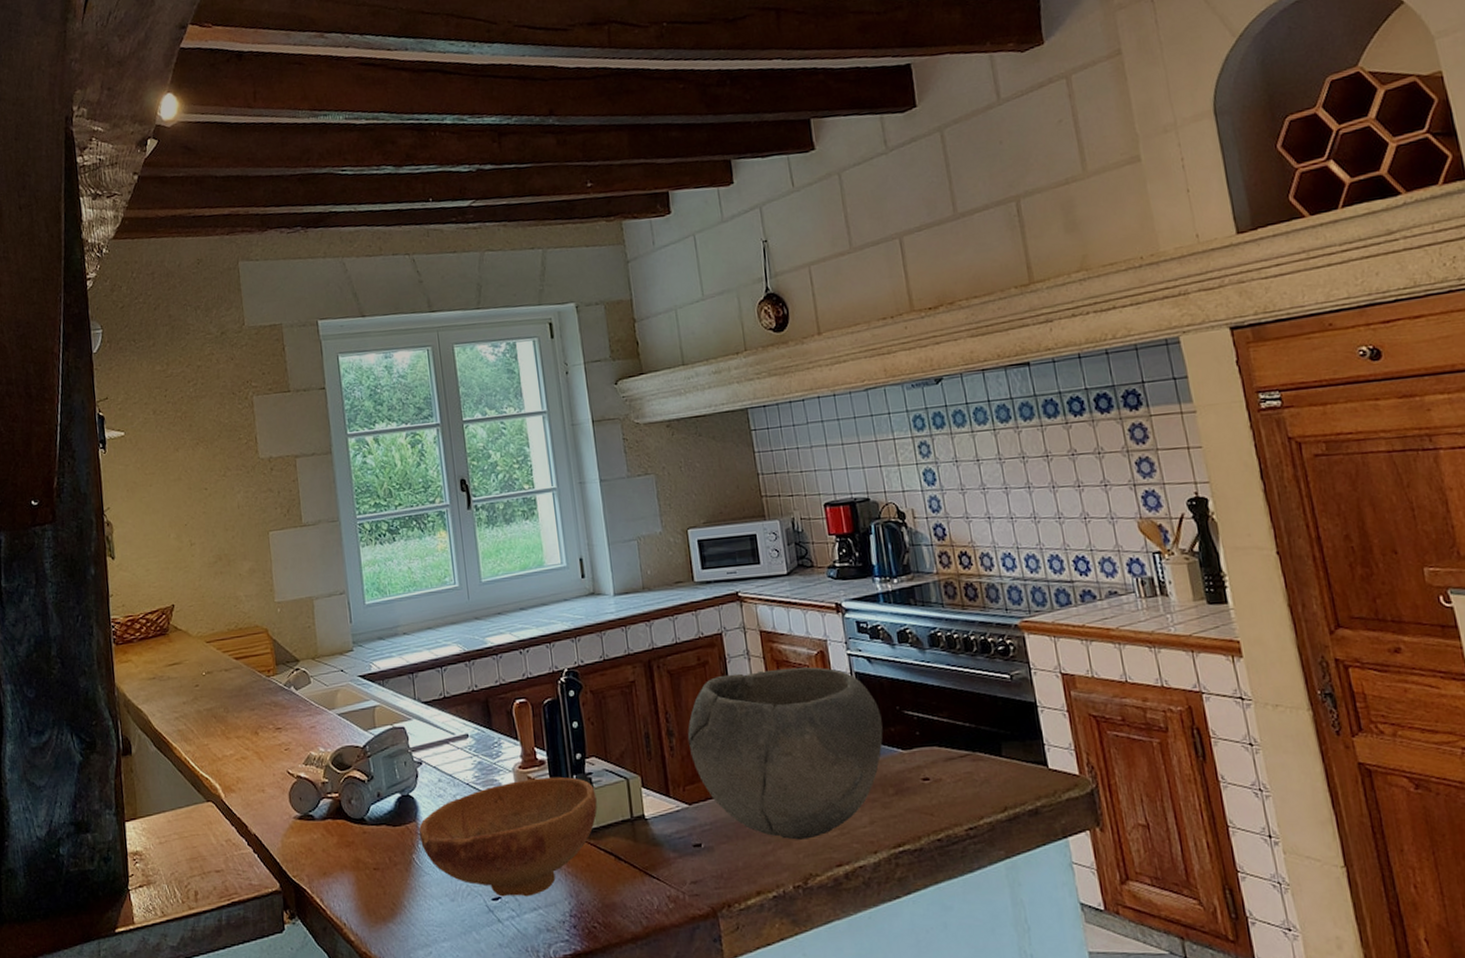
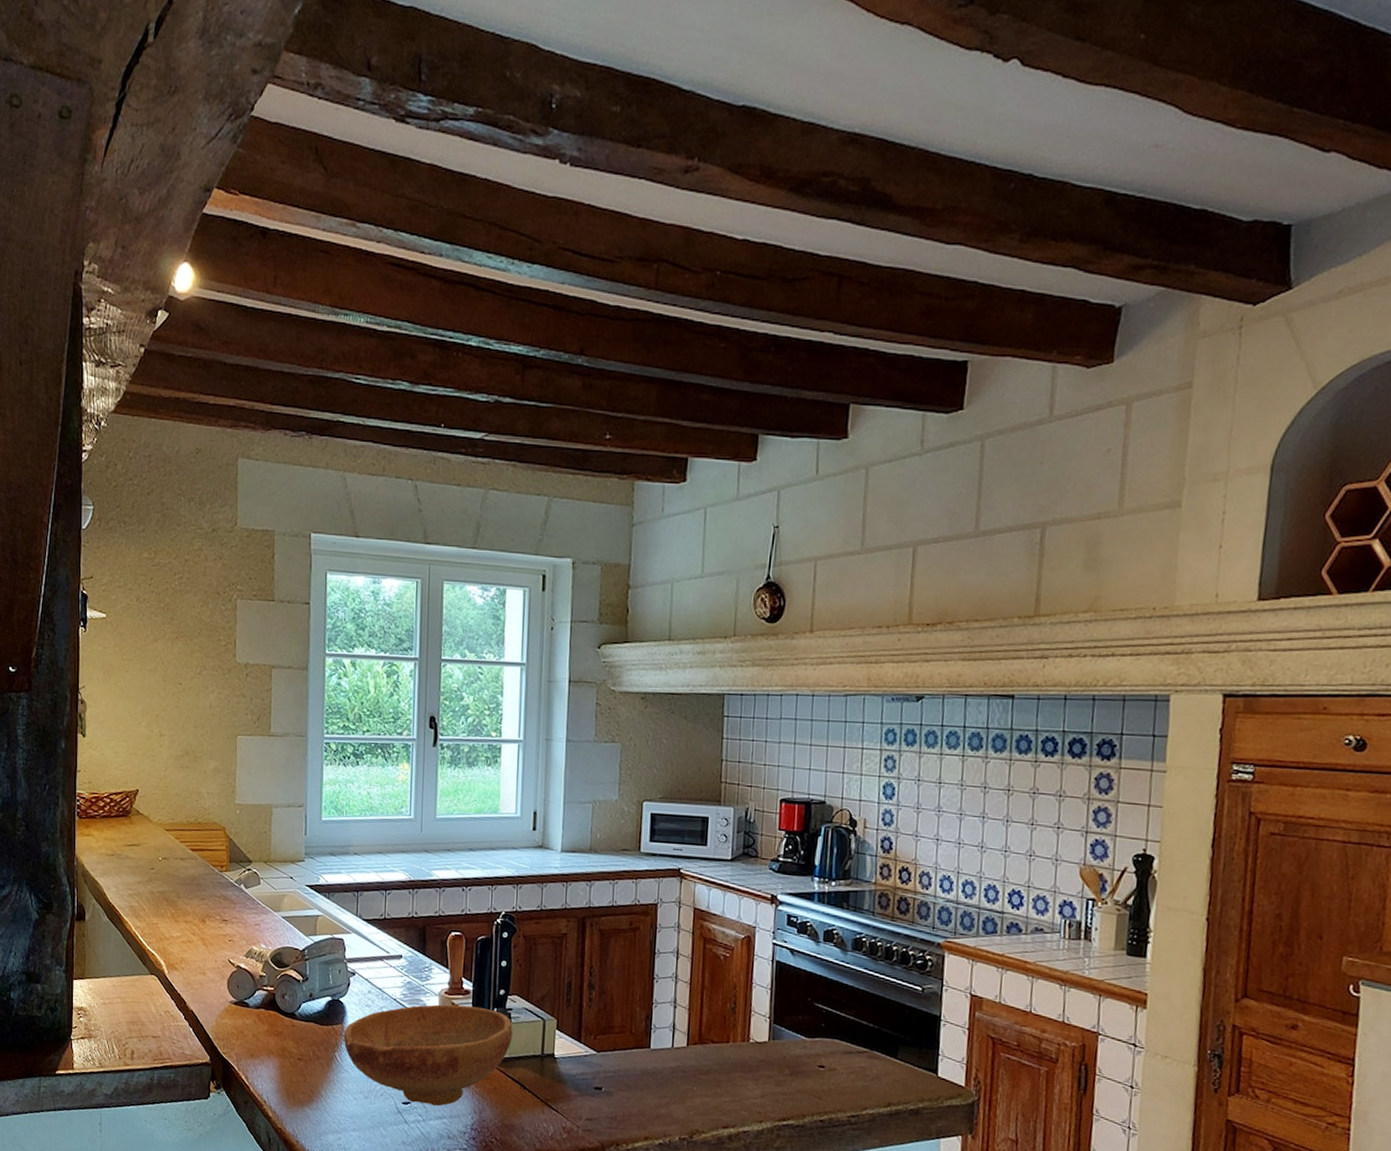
bowl: present [687,666,883,840] -> none [606,942,793,1100]

